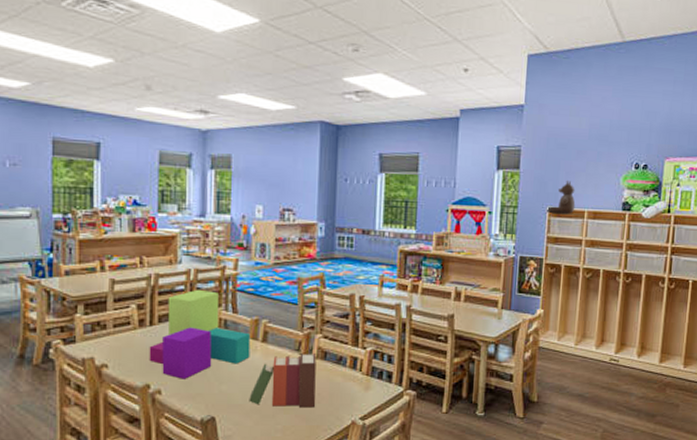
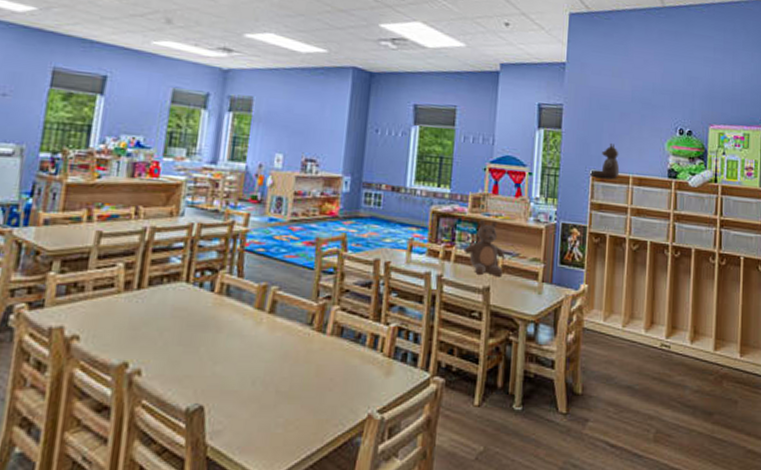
toy blocks: present [149,289,251,379] -> none [131,247,257,357]
books: present [249,353,317,408] -> none [247,328,332,397]
teddy bear: none [429,256,467,306] -> present [463,220,504,277]

